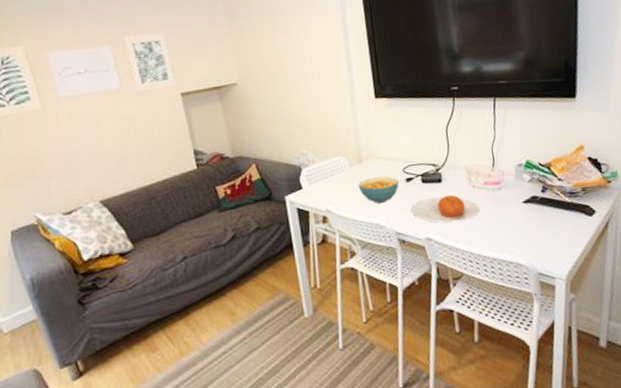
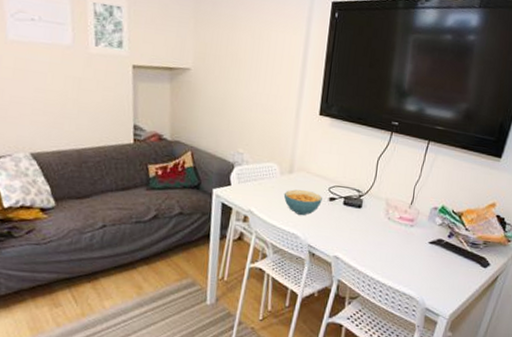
plate: present [410,195,481,223] -> none [326,220,390,248]

